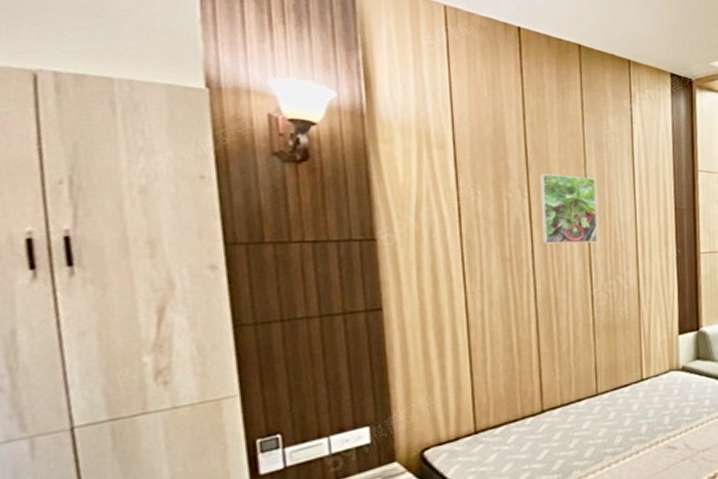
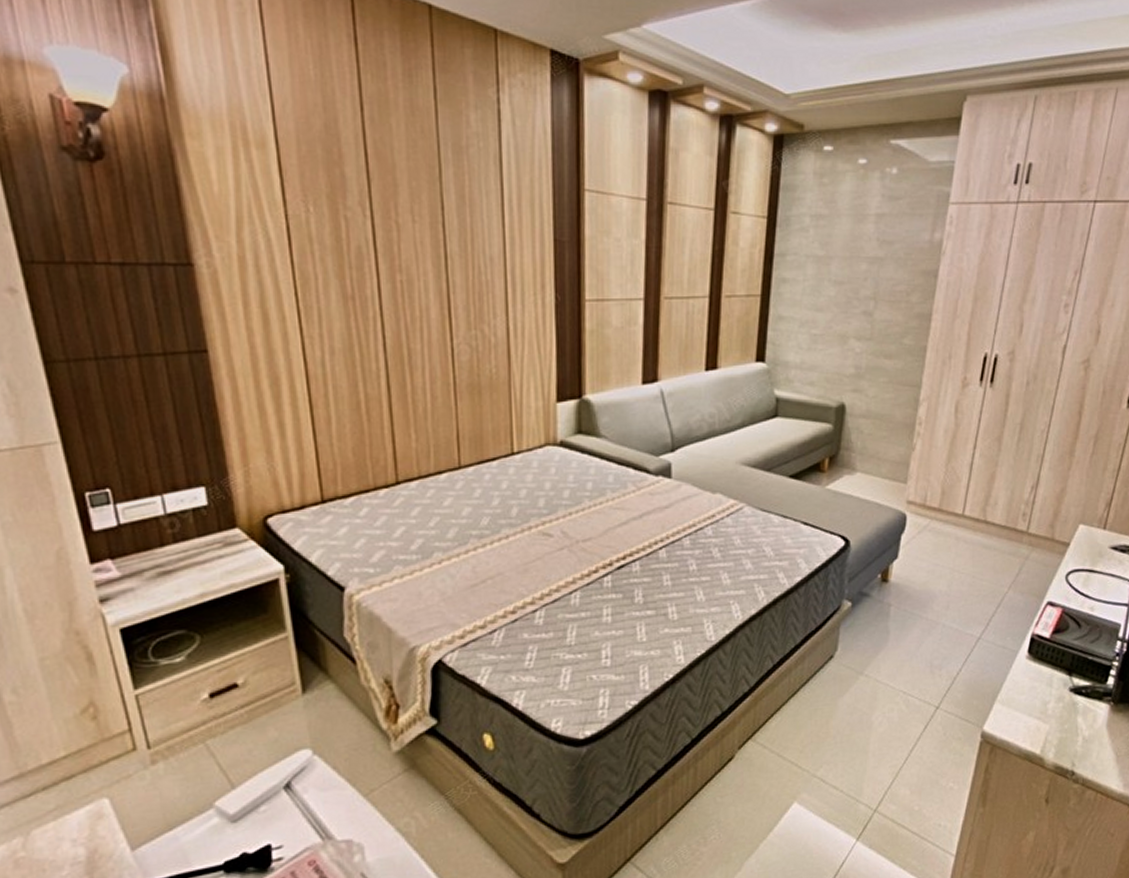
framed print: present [539,173,598,244] -> none [383,186,458,281]

